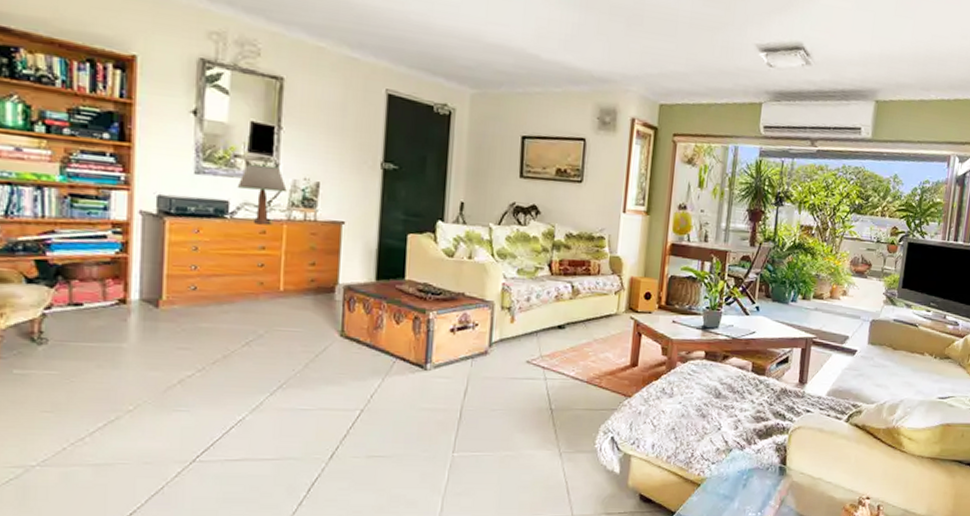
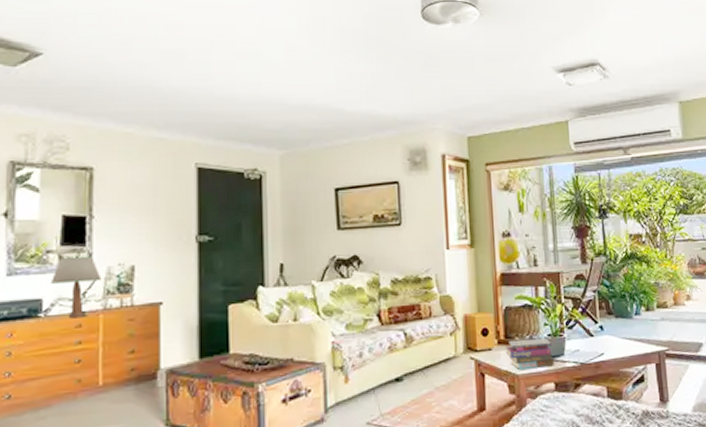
books: none [664,307,708,337] -> present [505,337,554,371]

